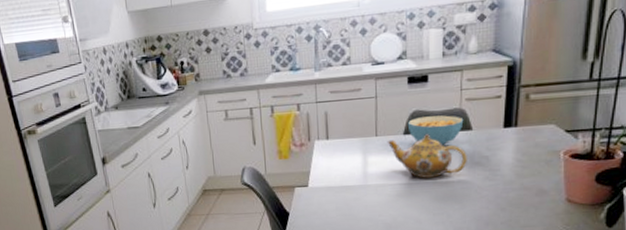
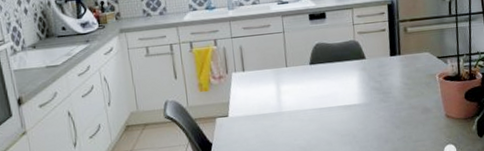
teapot: present [387,134,467,178] -> none [296,63,365,103]
cereal bowl: present [407,115,464,147] -> none [312,46,358,74]

